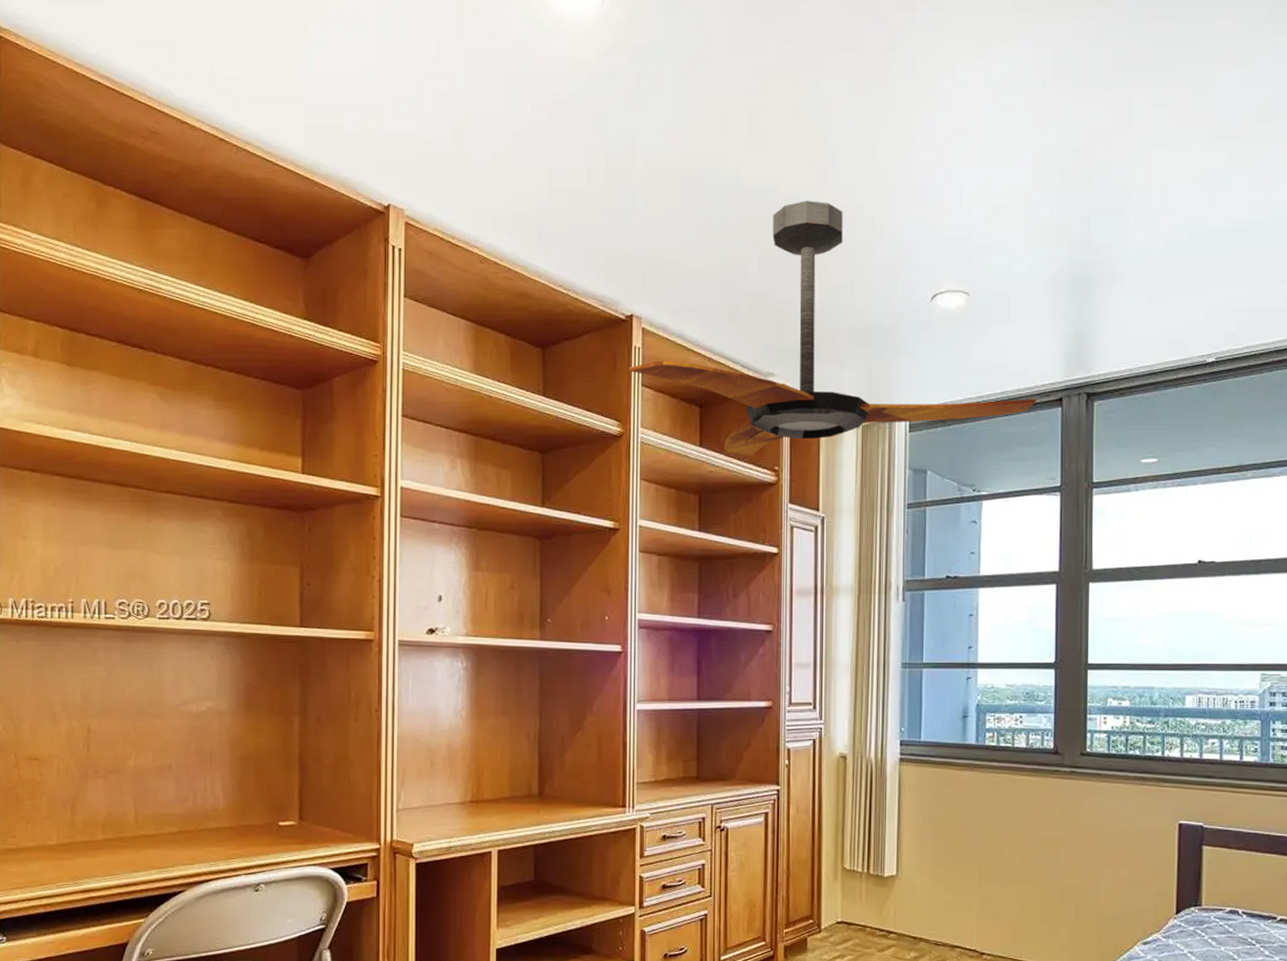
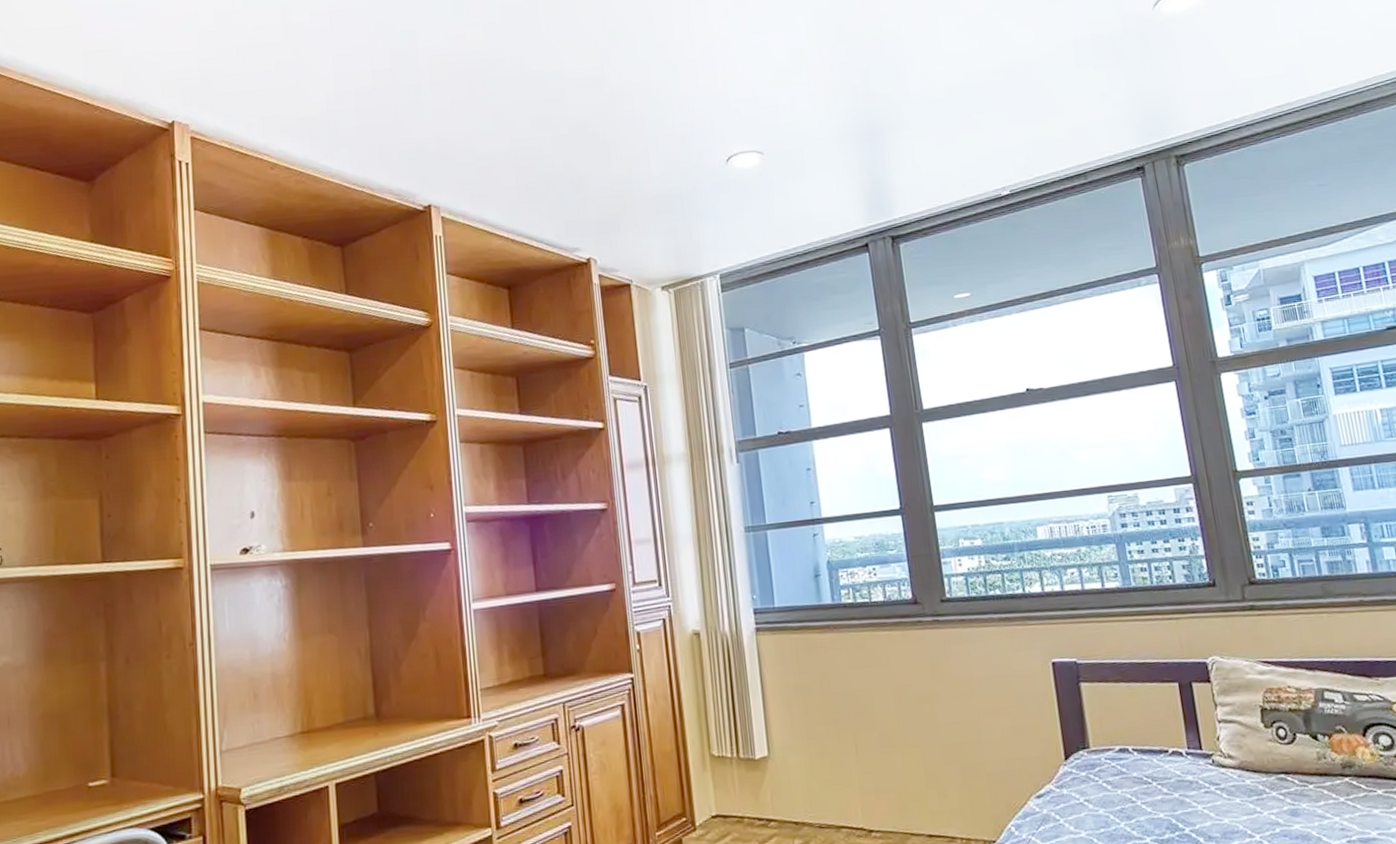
ceiling fan: present [629,201,1037,455] -> none [431,79,844,333]

